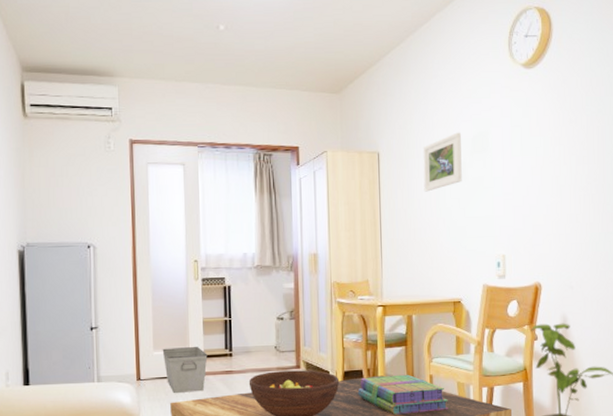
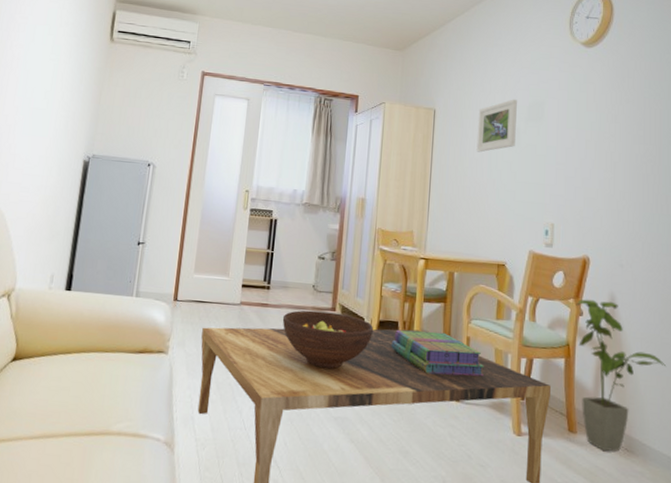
storage bin: present [162,347,208,393] -> none [202,272,246,321]

